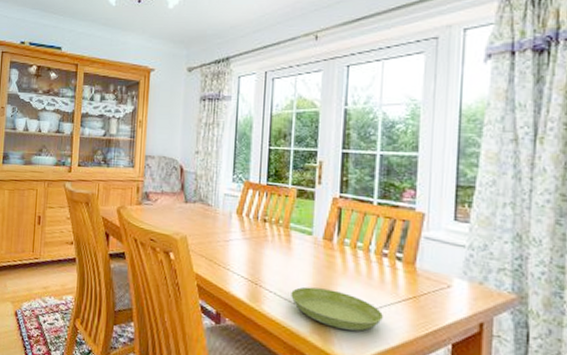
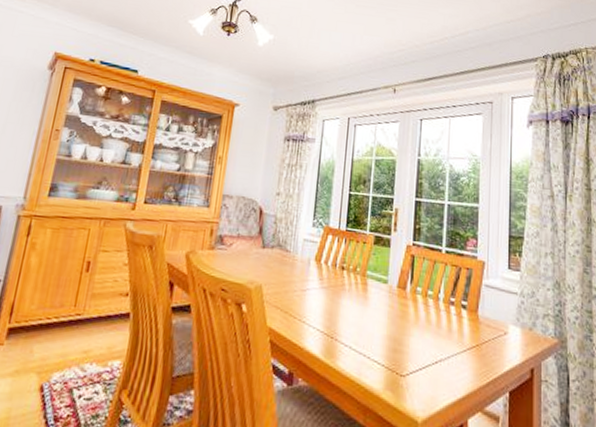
saucer: present [291,287,383,331] -> none [366,338,450,384]

